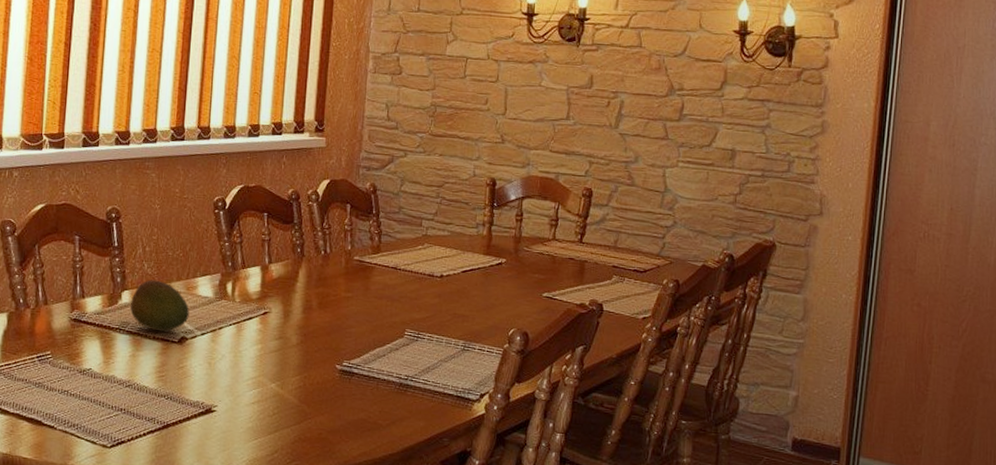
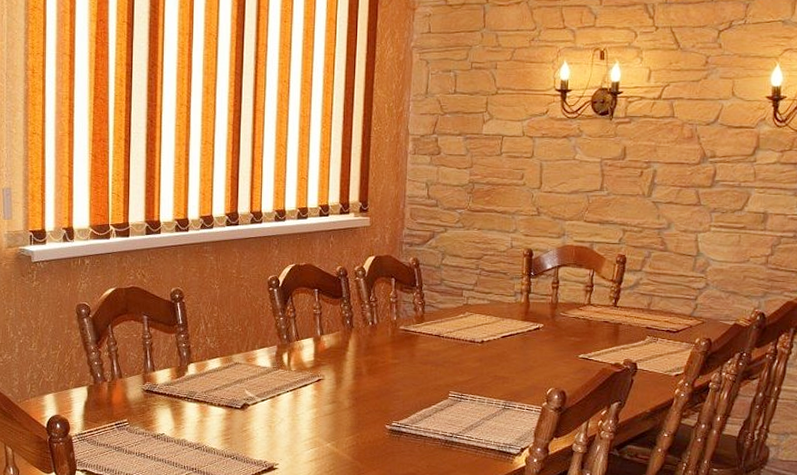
fruit: present [130,279,190,332] -> none [196,353,250,399]

